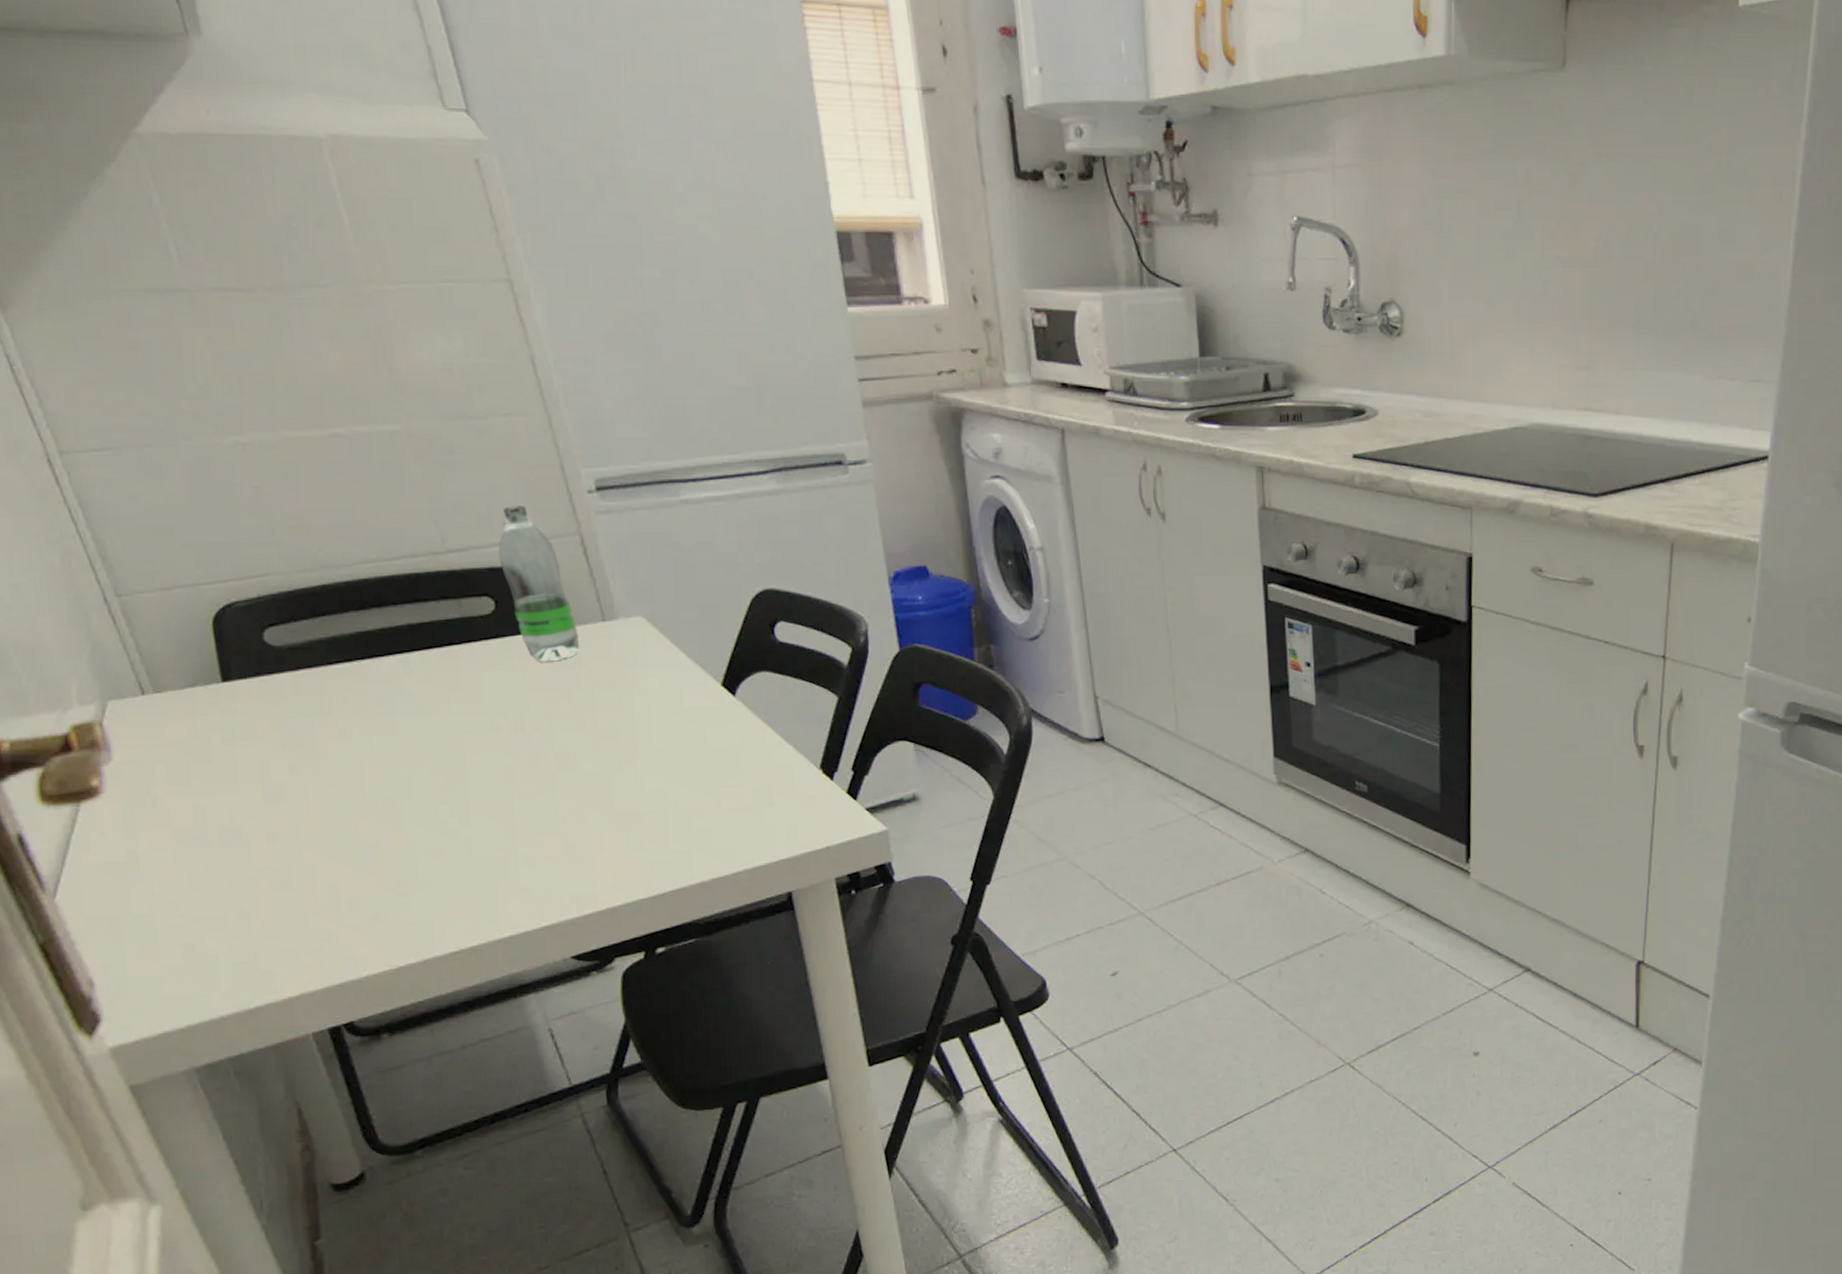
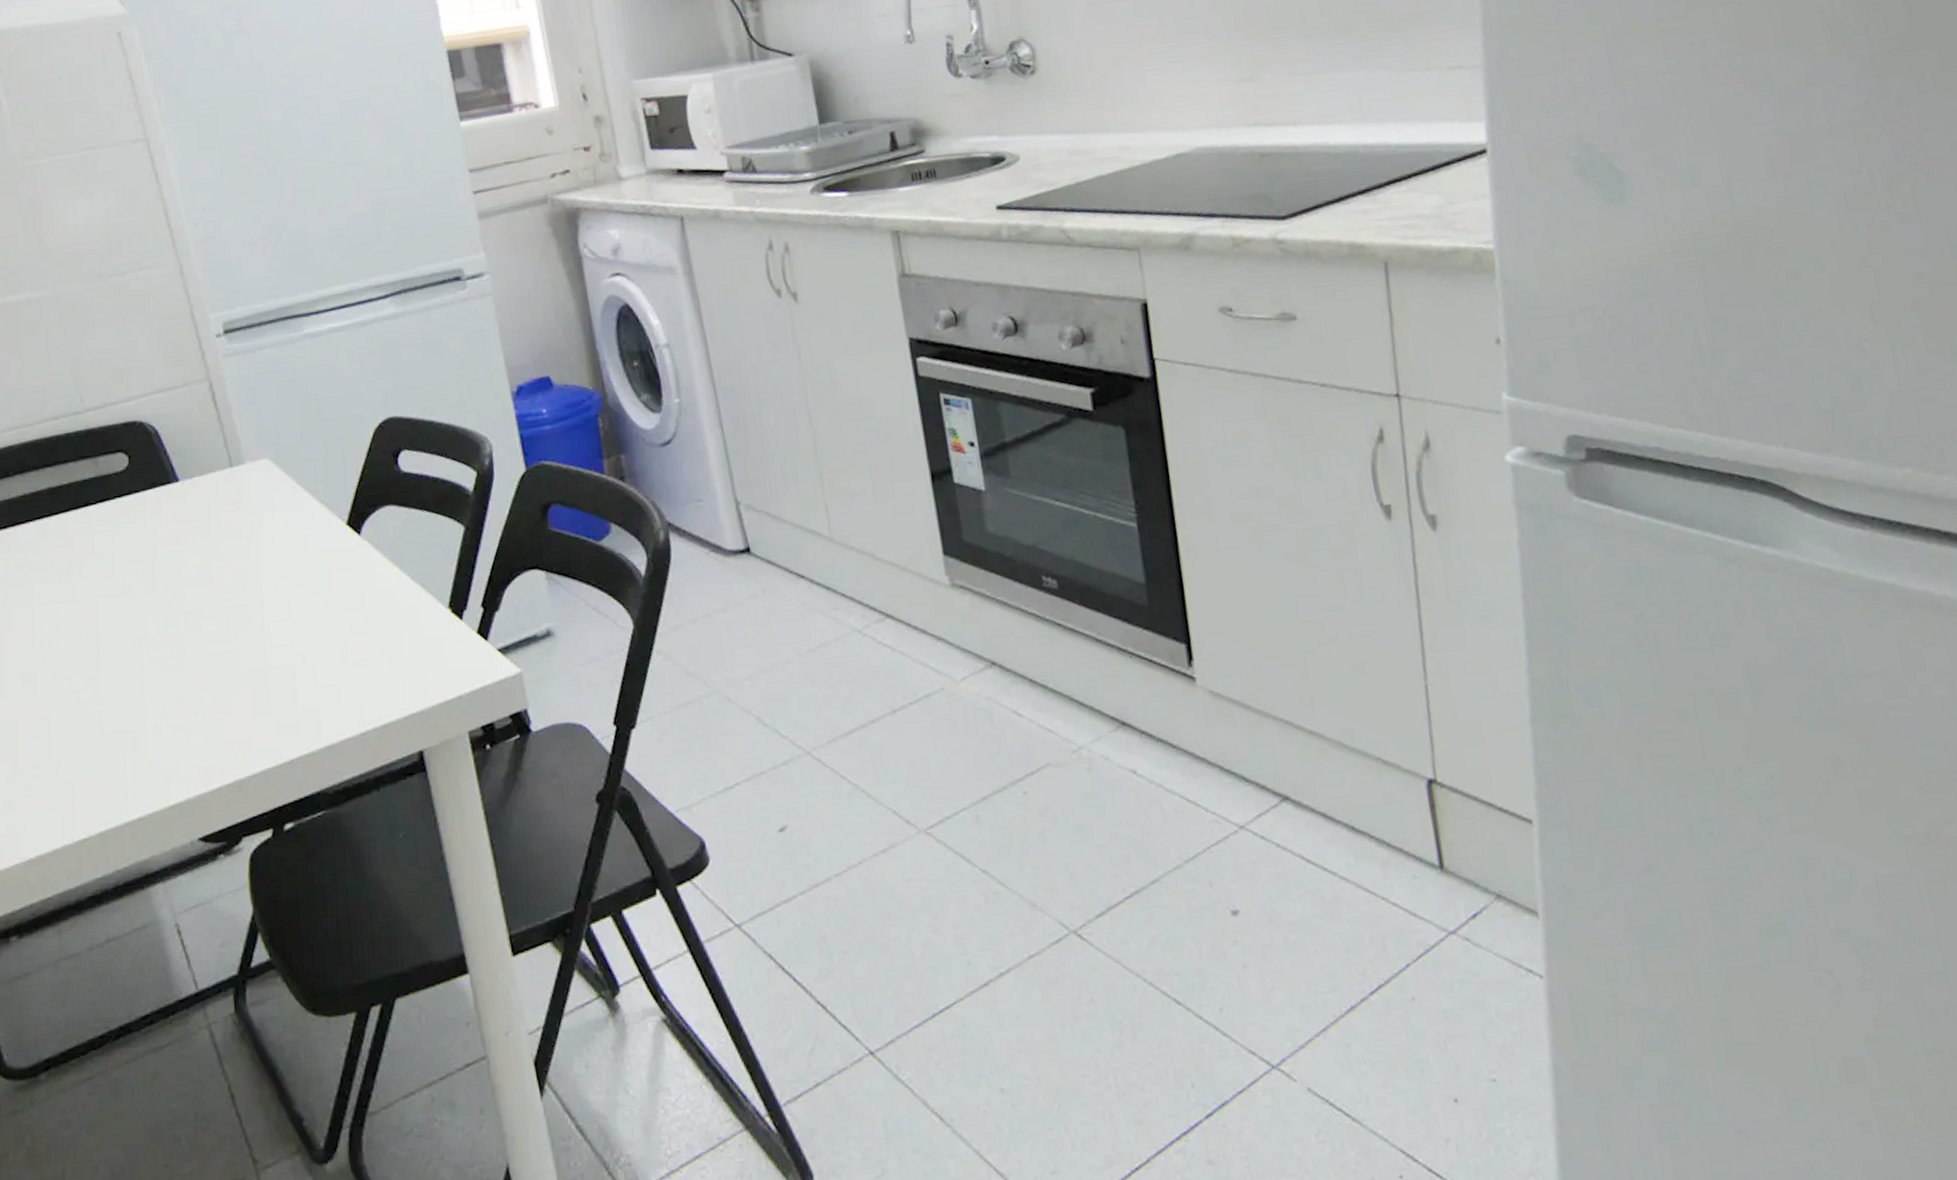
bottle: present [498,506,580,662] -> none [132,357,209,516]

